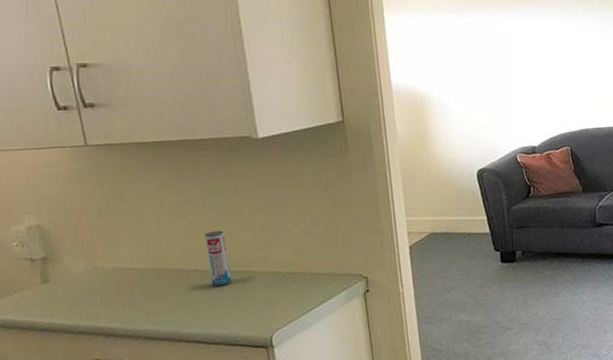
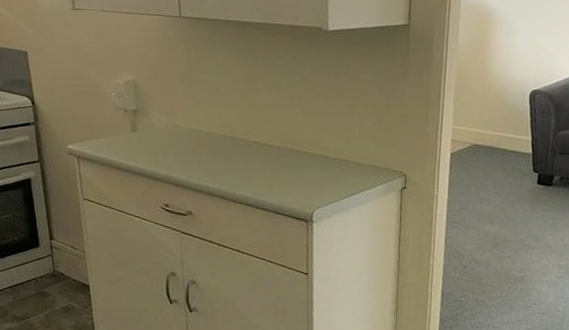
beverage can: present [204,230,231,286] -> none [267,110,286,160]

